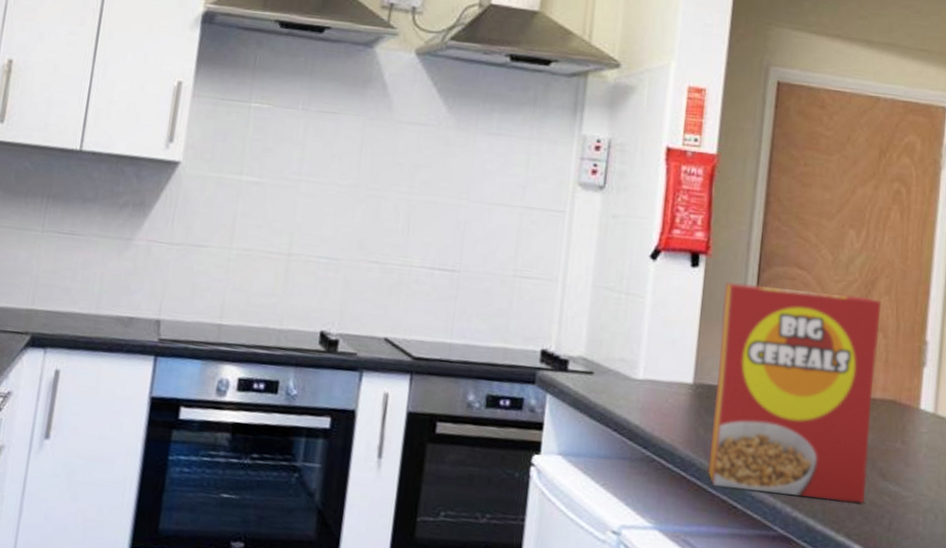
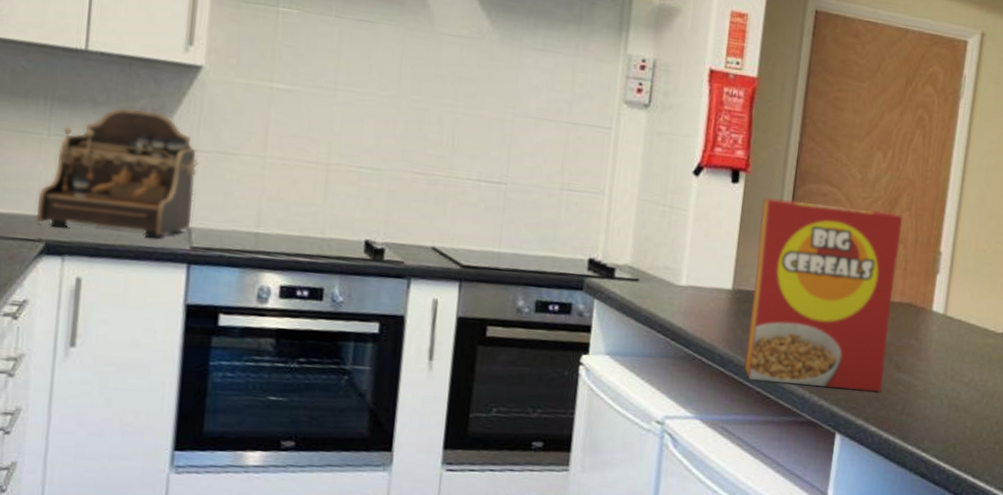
spice rack: none [26,203,171,331] -> present [37,107,198,239]

